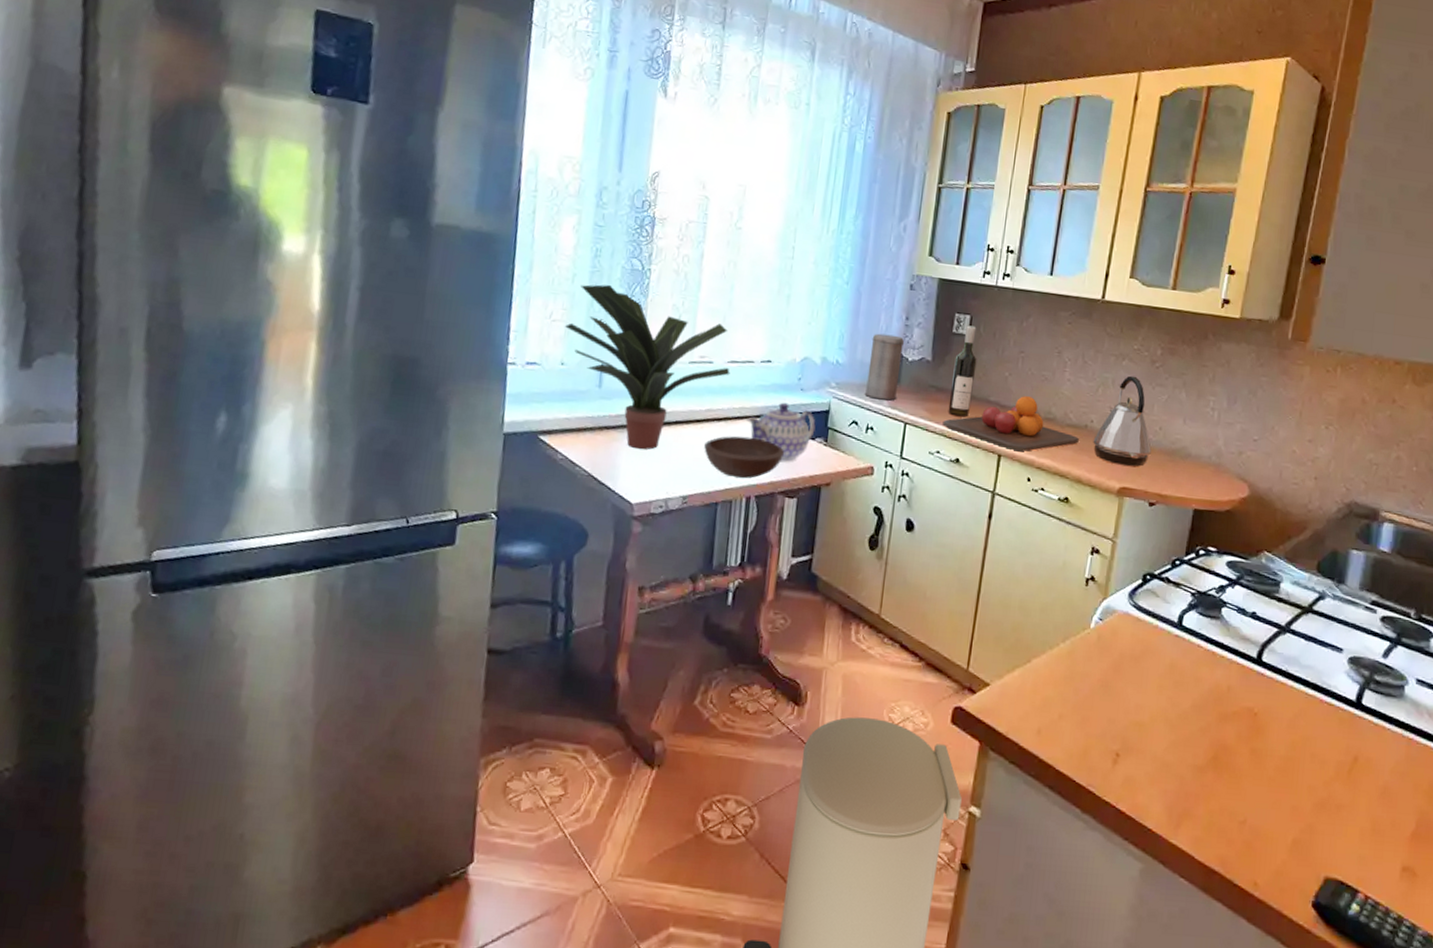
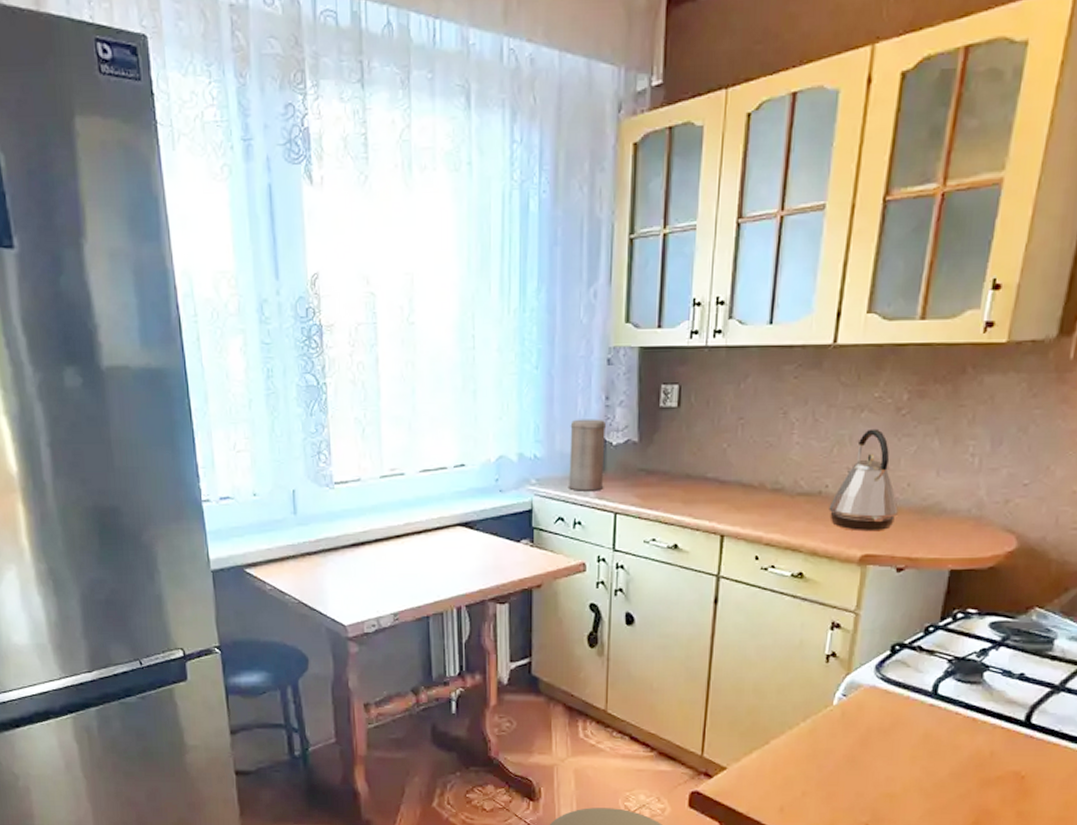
potted plant: present [565,284,730,450] -> none [251,405,424,571]
bowl: present [704,435,785,480] -> none [408,546,491,590]
teapot: present [746,402,816,463] -> none [447,506,519,569]
chopping board: present [942,396,1079,452] -> none [656,468,812,529]
bottle: present [948,325,977,418] -> none [661,396,690,499]

